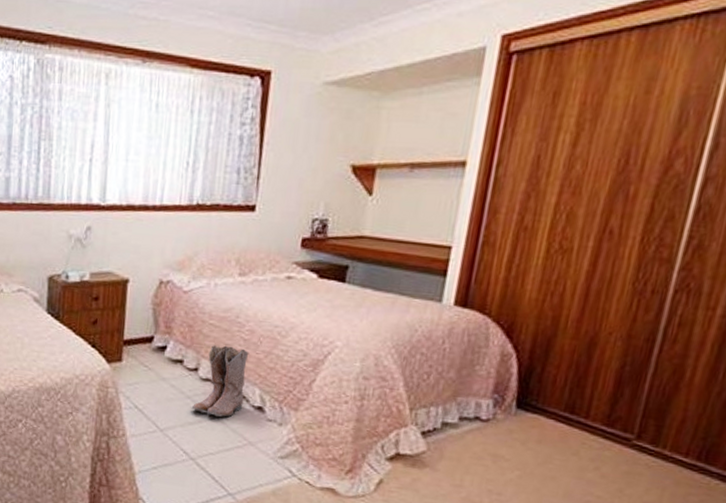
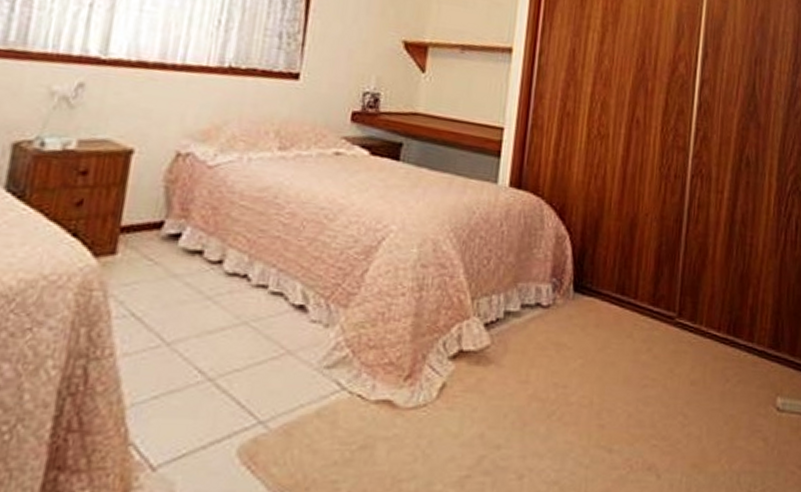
boots: present [191,344,249,417] -> none [211,230,290,321]

